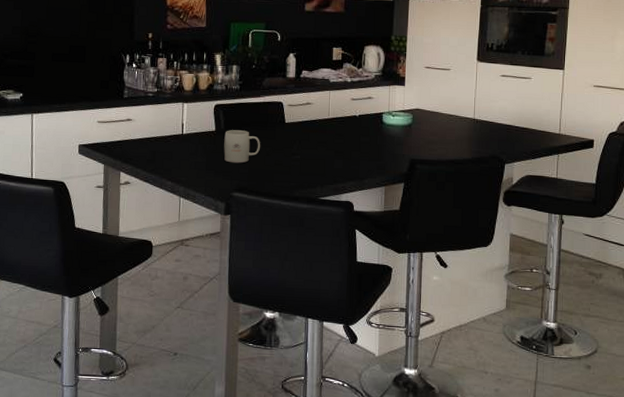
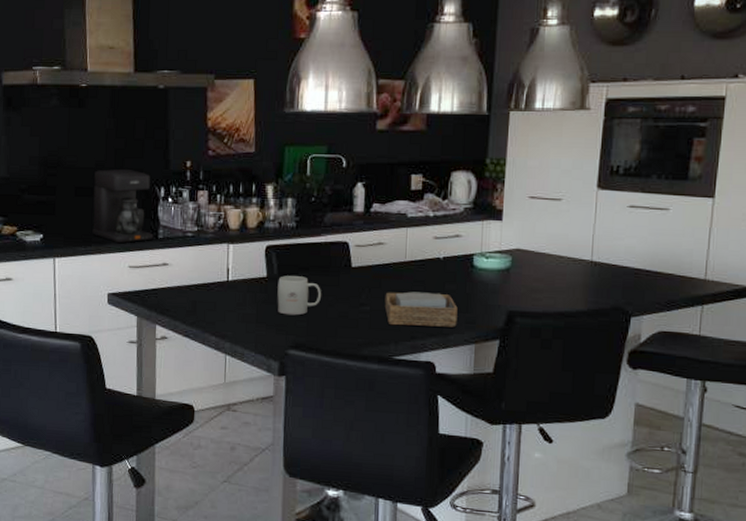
coffee maker: none [66,38,120,102] -> present [92,168,154,244]
napkin holder: none [312,143,371,173] -> present [384,291,458,327]

